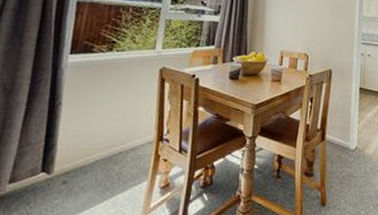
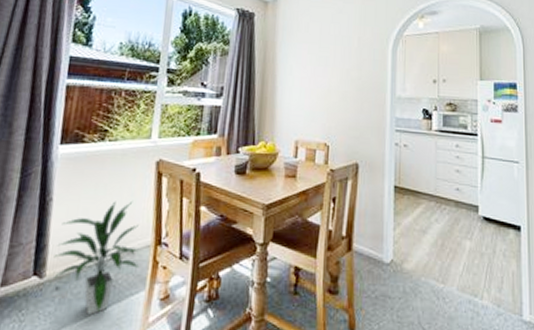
indoor plant: none [61,104,142,204] -> present [54,201,139,315]

